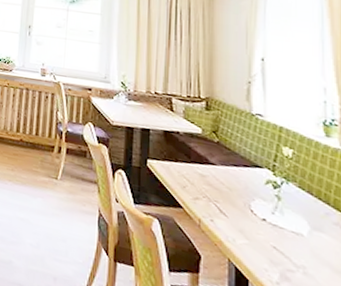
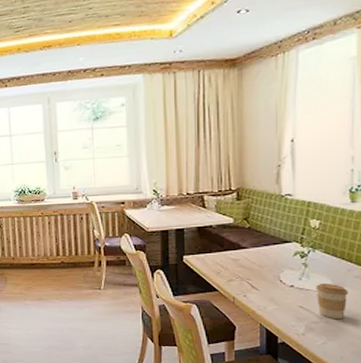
coffee cup: none [290,223,327,274] -> present [315,283,348,320]

